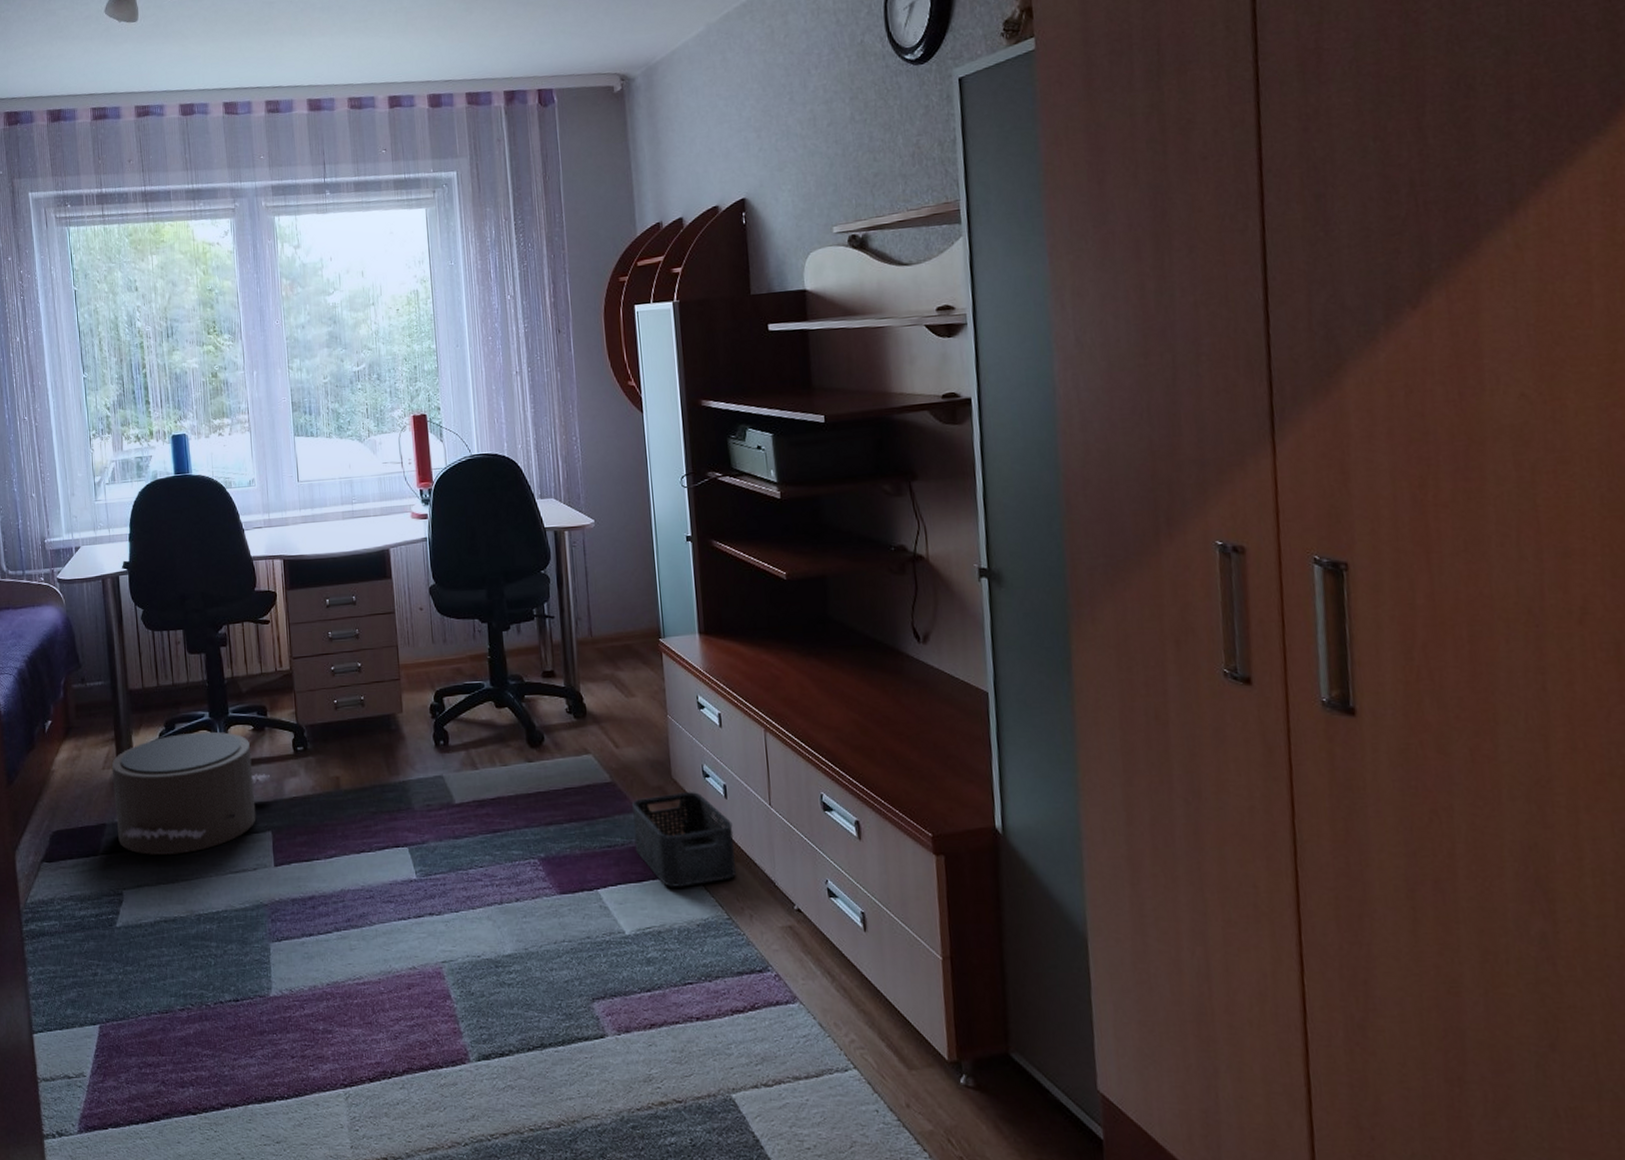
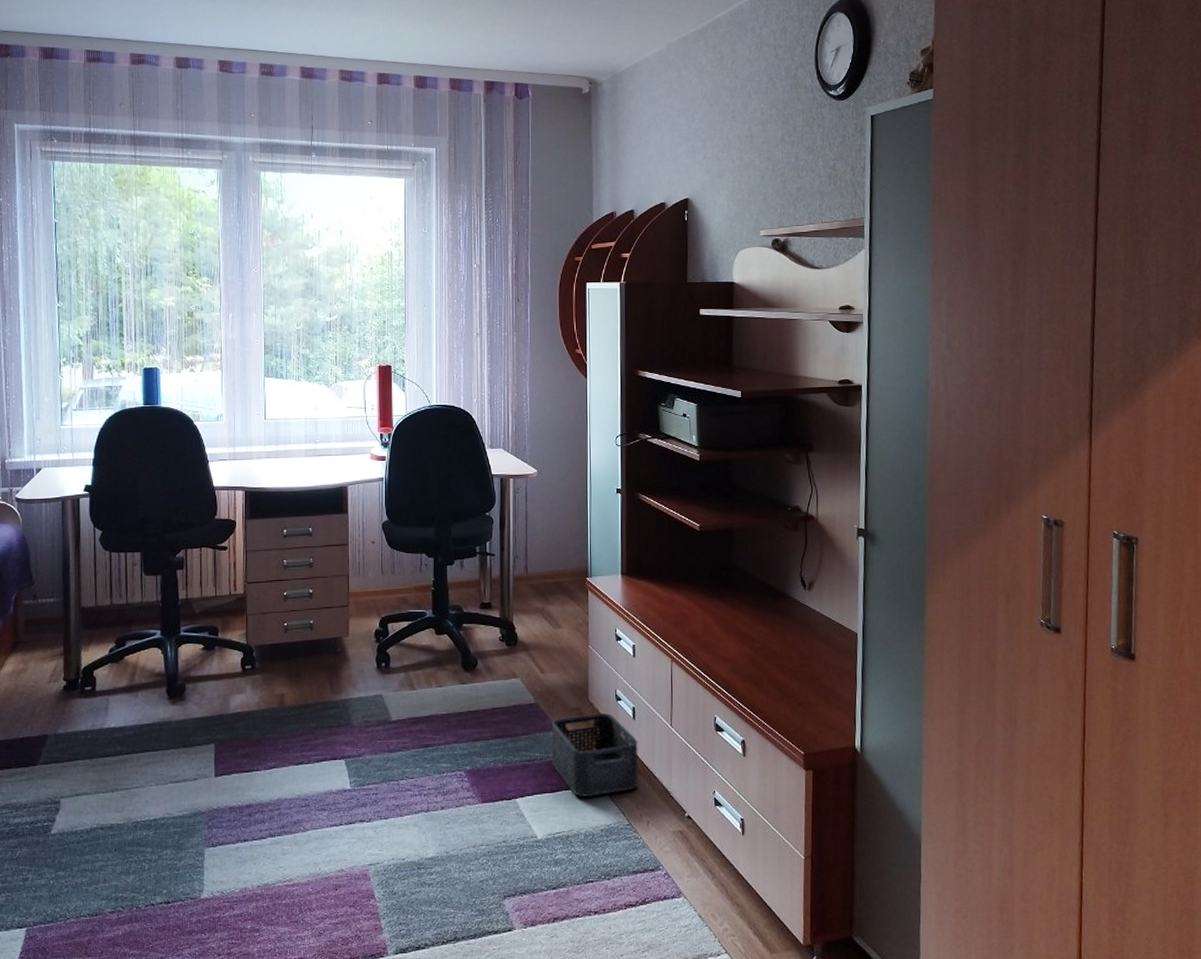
pouf: present [112,731,270,855] -> none [58,649,216,765]

